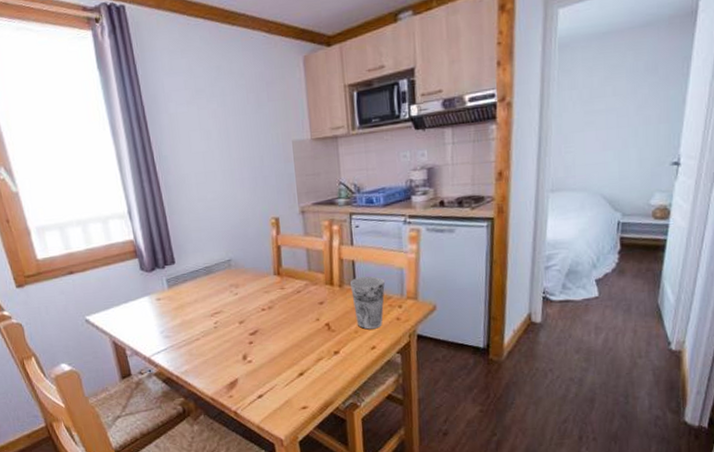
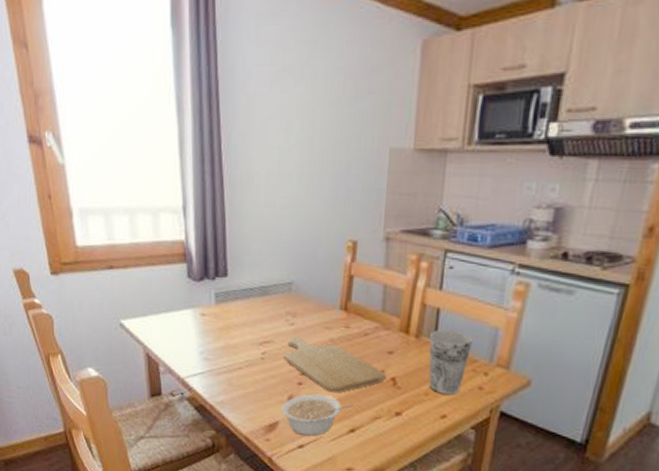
chopping board: none [233,304,322,346] -> present [284,337,387,393]
legume: none [238,348,299,387] -> present [281,394,354,436]

